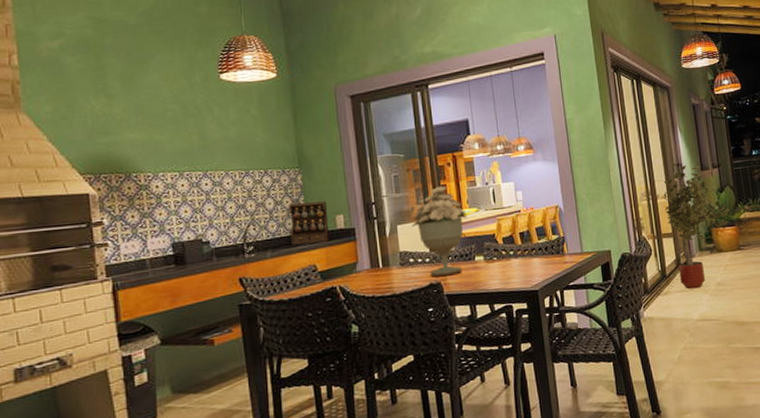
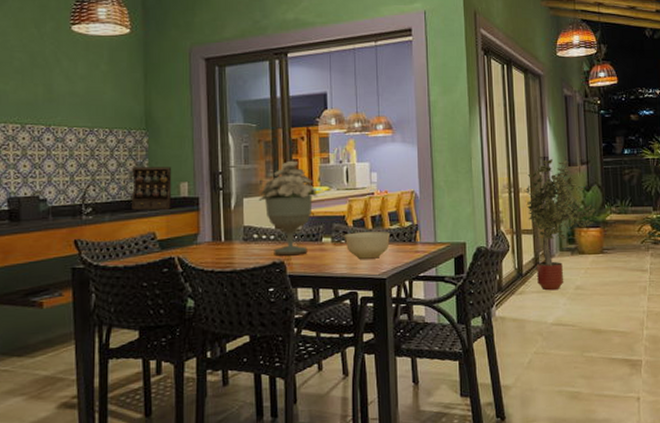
bowl: none [496,246,540,274] -> present [345,231,391,259]

